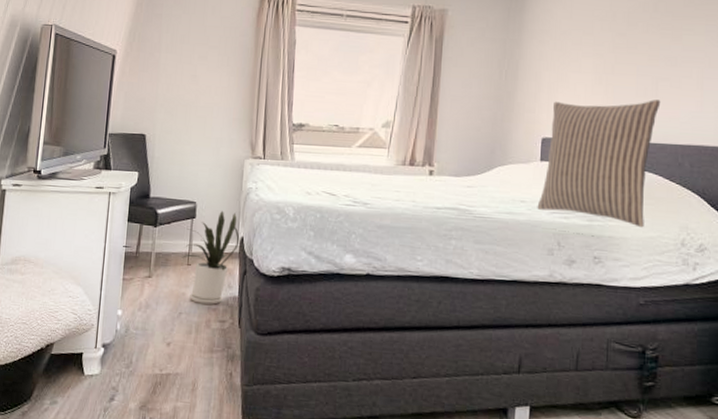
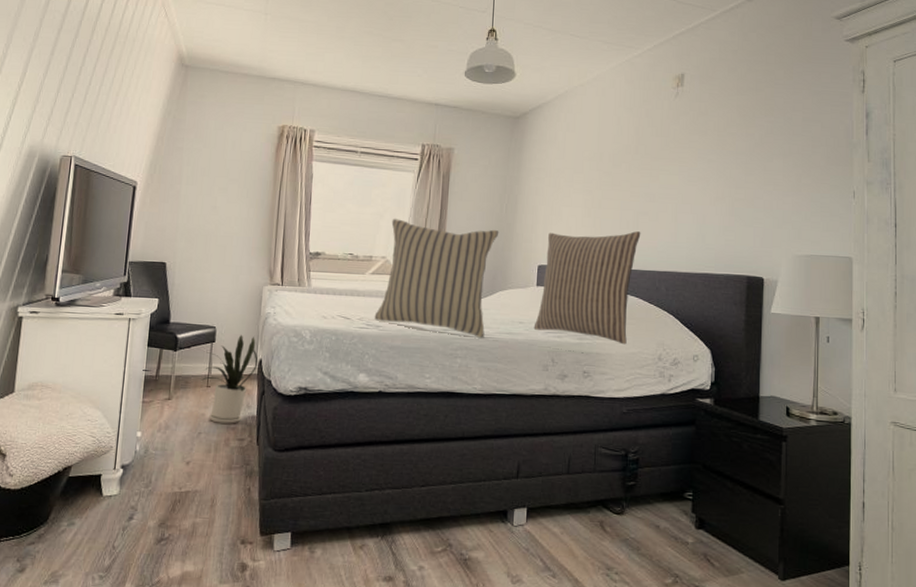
pillow: none [361,87,498,218] -> present [374,219,499,338]

